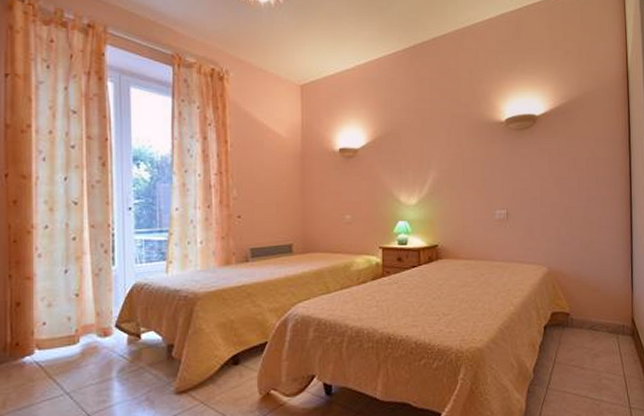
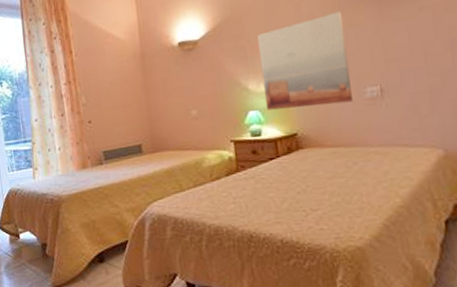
wall art: none [412,142,485,222] -> present [257,11,353,110]

